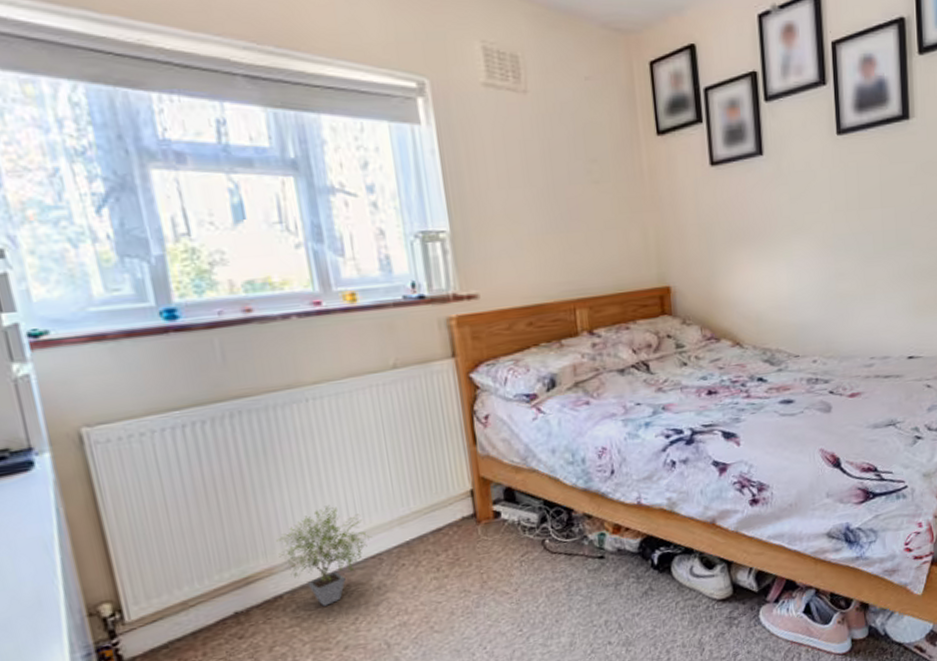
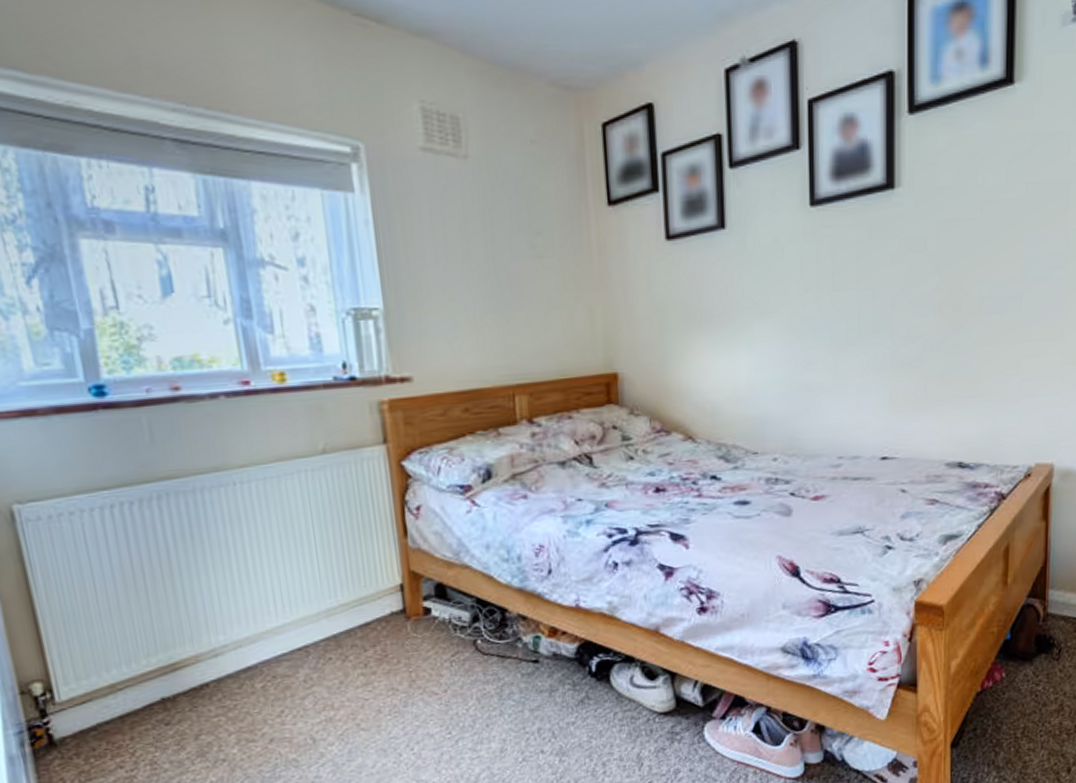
potted plant: present [276,505,372,606] -> none [202,593,299,697]

